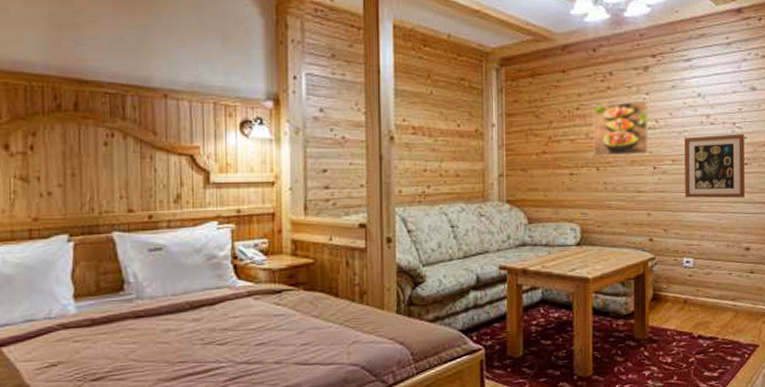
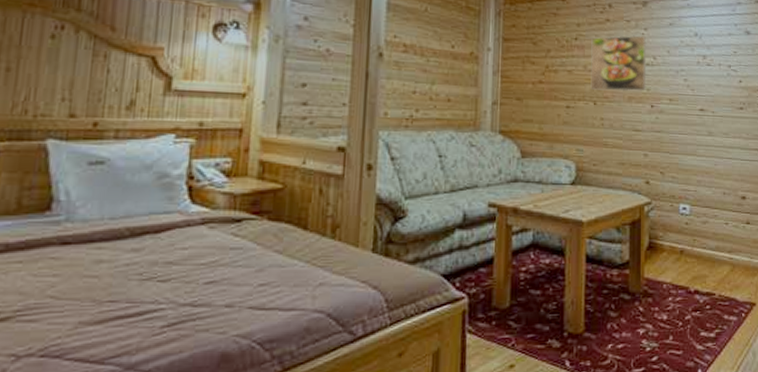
wall art: present [685,134,745,199] -> none [682,76,740,144]

